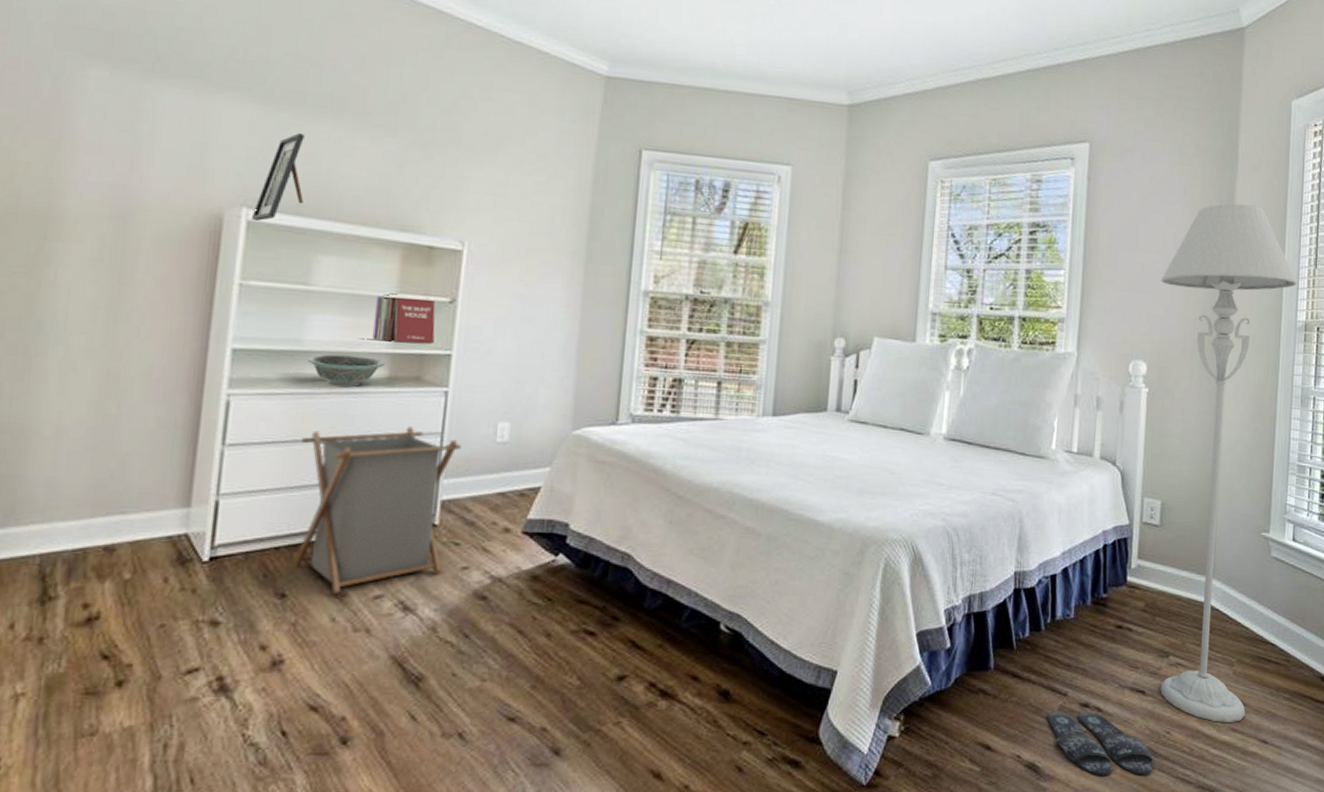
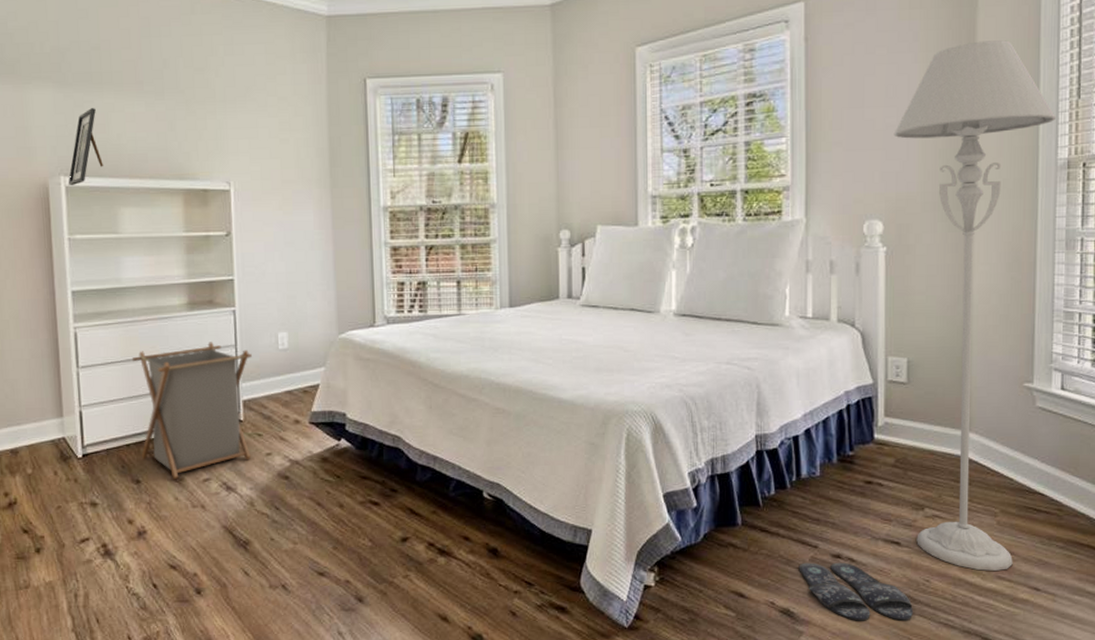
decorative bowl: present [307,354,386,388] -> none [126,287,185,315]
books: present [372,293,436,345] -> none [169,233,219,274]

